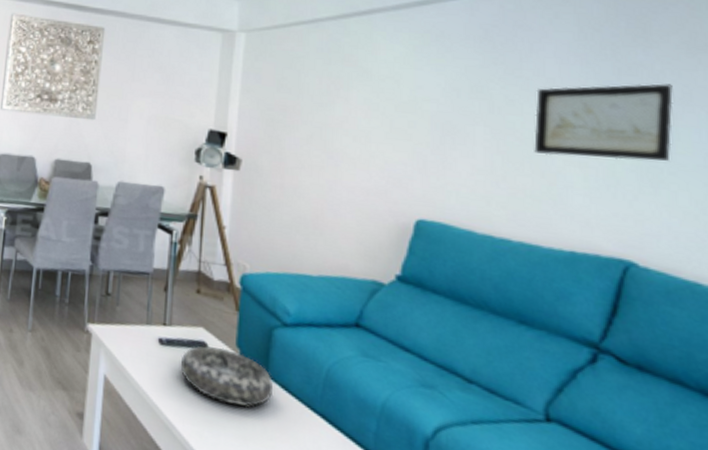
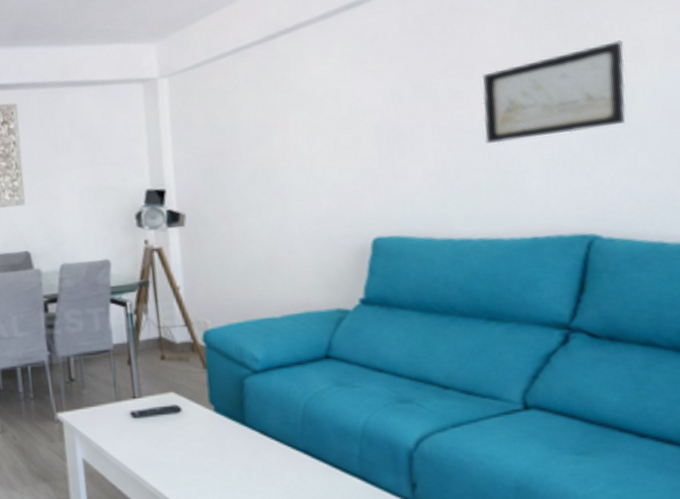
decorative bowl: present [180,346,274,408] -> none [156,407,253,461]

